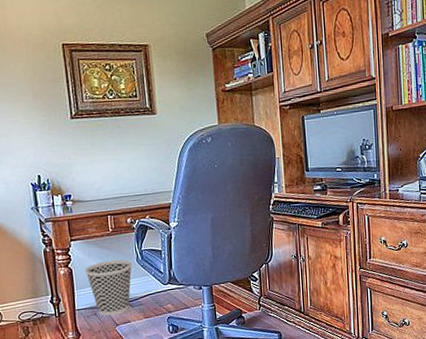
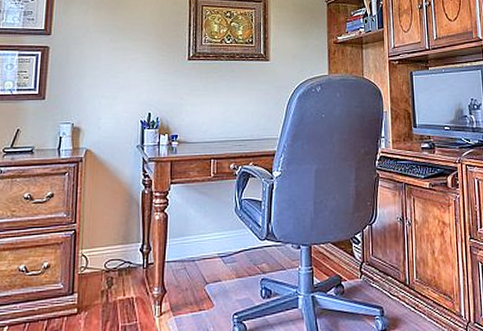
wastebasket: present [85,259,132,316] -> none [181,208,230,272]

